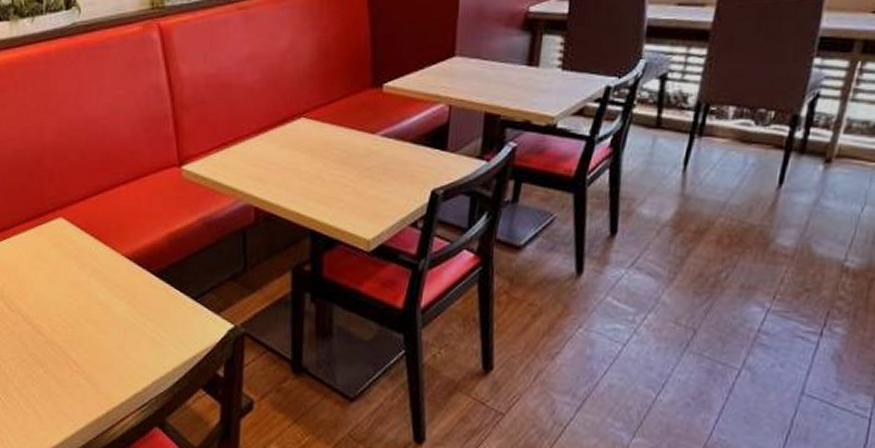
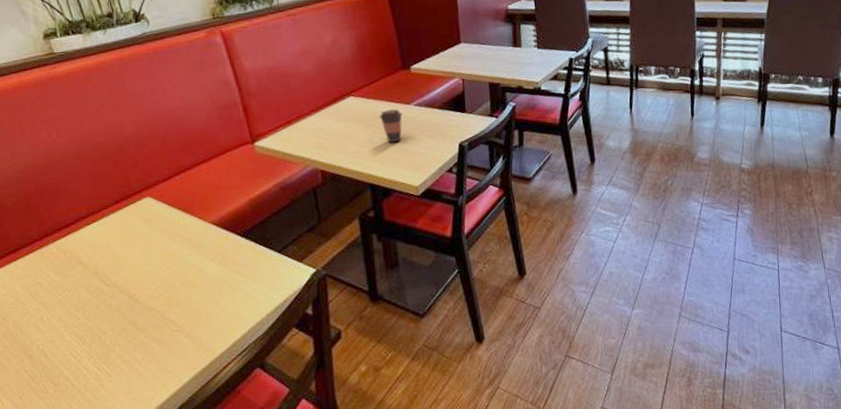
coffee cup: none [333,139,364,182] -> present [379,109,403,143]

